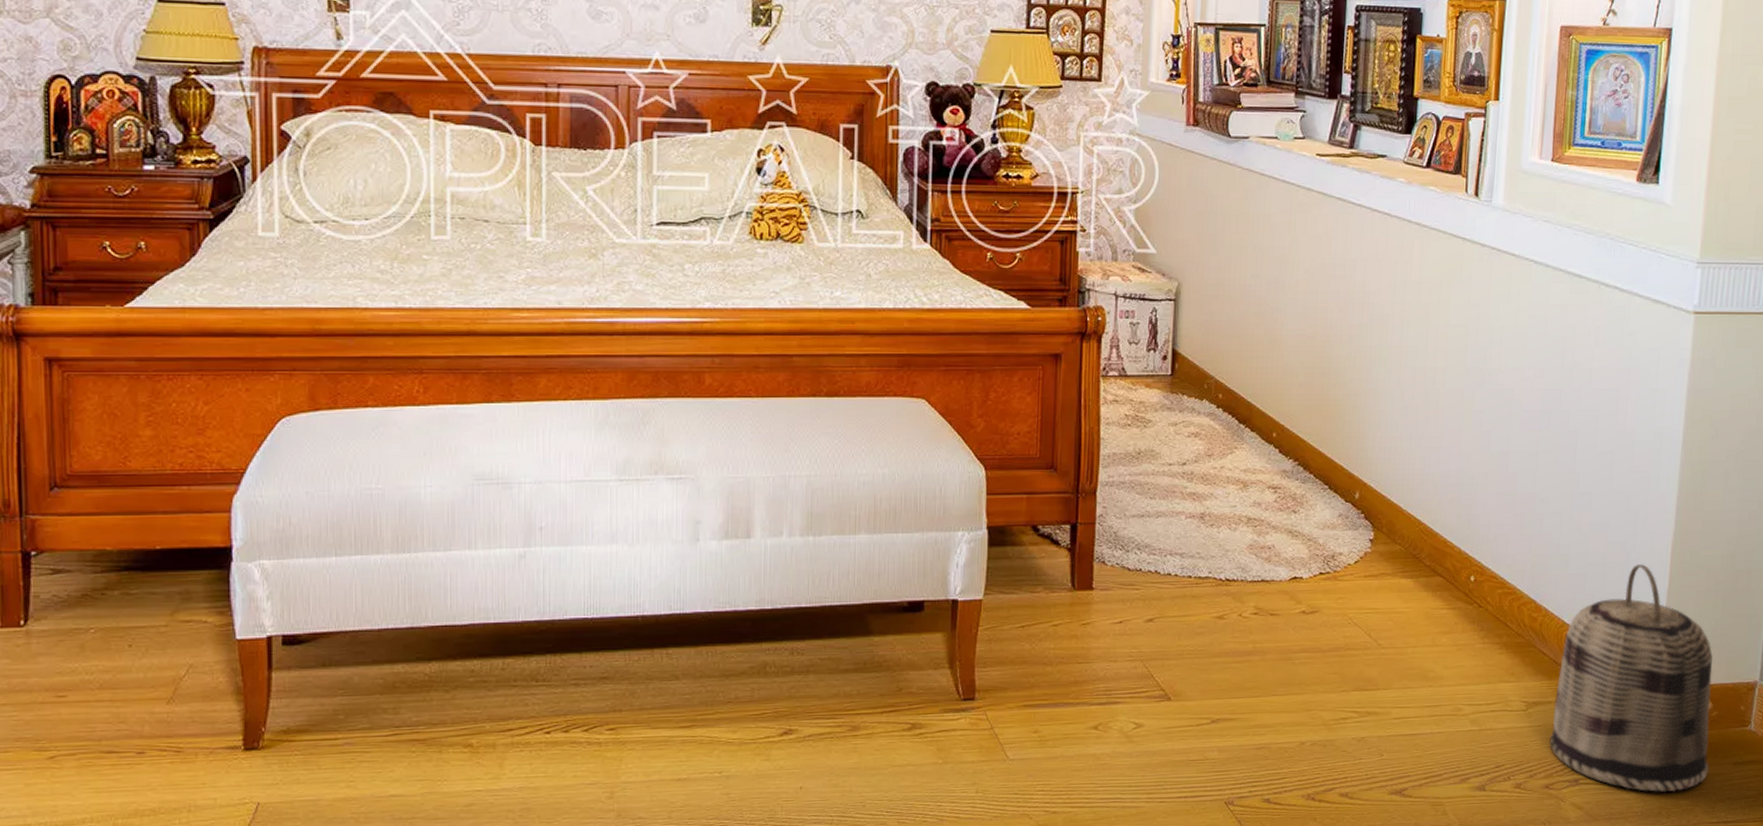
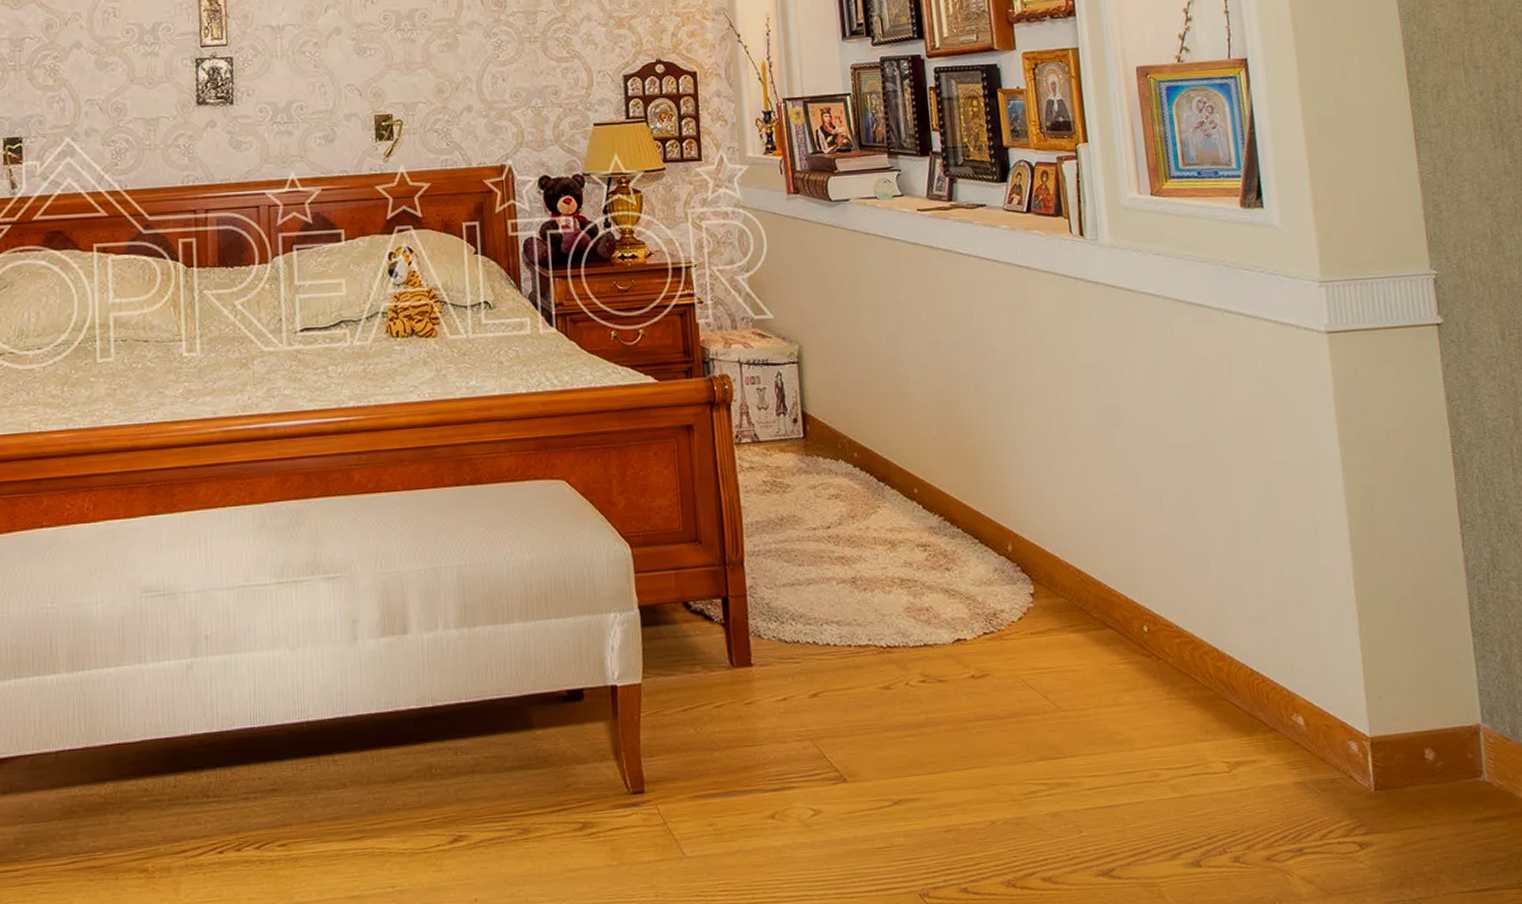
basket: present [1549,564,1713,793] -> none [1257,601,1448,859]

